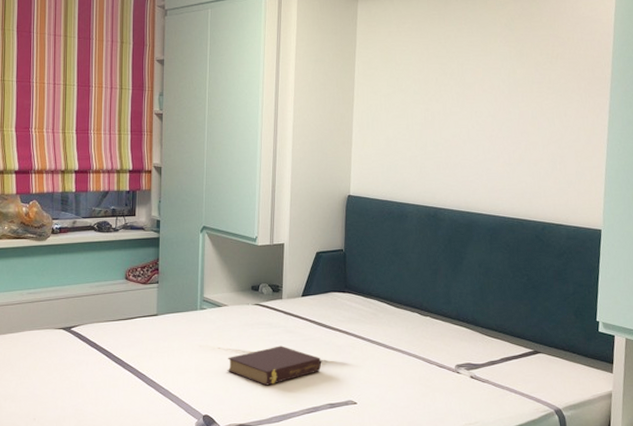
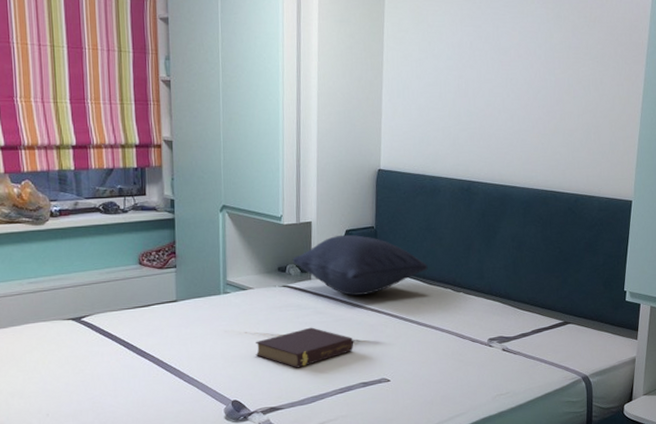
pillow: none [265,256,395,316] -> present [292,234,428,296]

